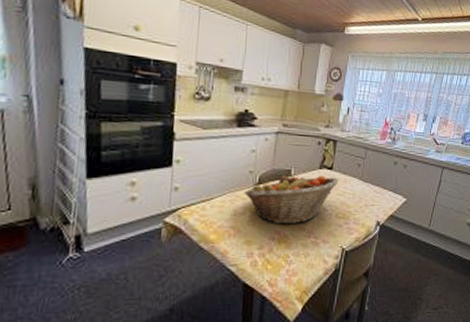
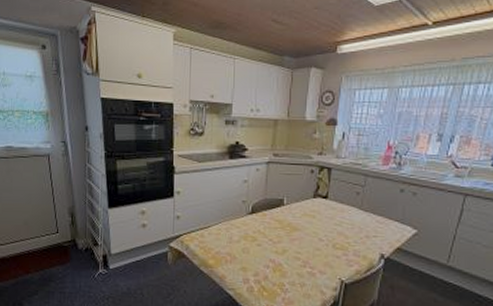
fruit basket: present [244,175,339,225] -> none [238,204,335,254]

